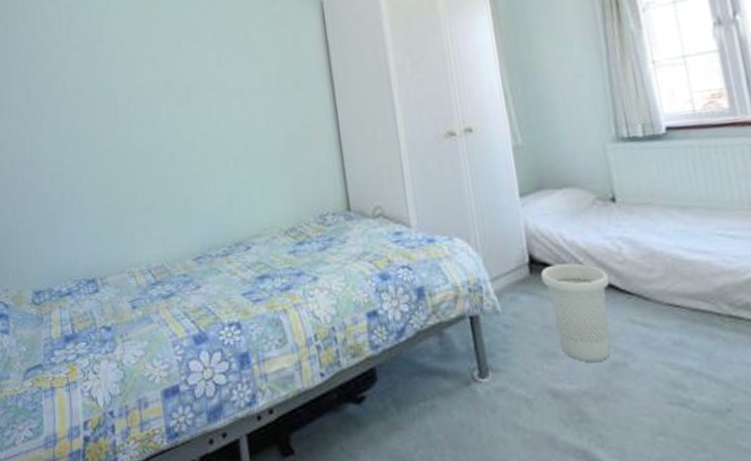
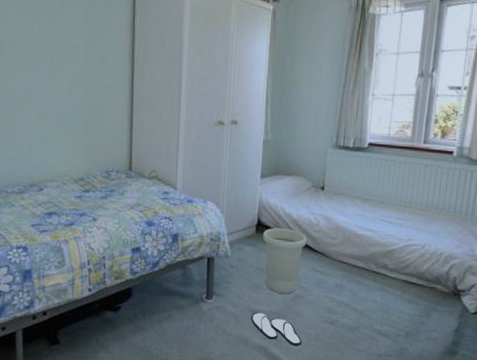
slippers: none [551,394,641,444] -> present [251,312,302,345]

